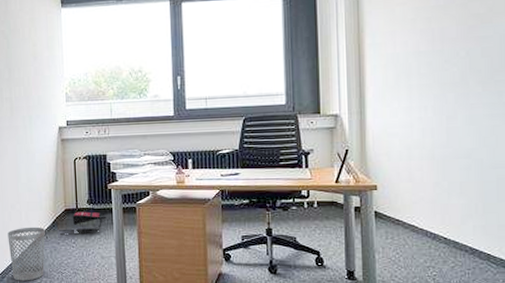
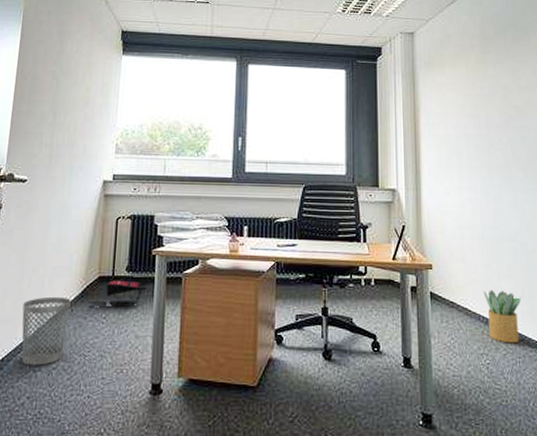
potted plant: none [432,206,474,257] -> present [483,289,522,344]

